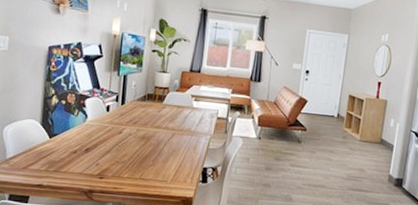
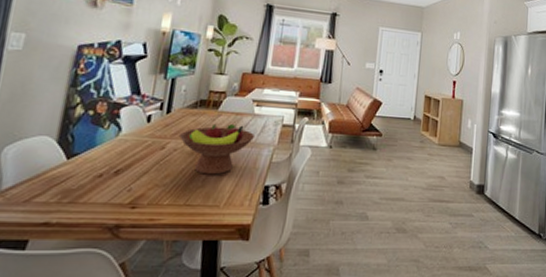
fruit bowl: none [133,114,194,157] -> present [179,123,254,175]

